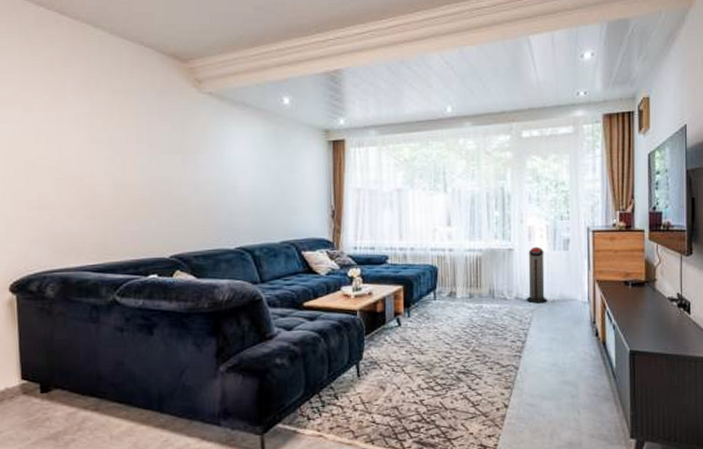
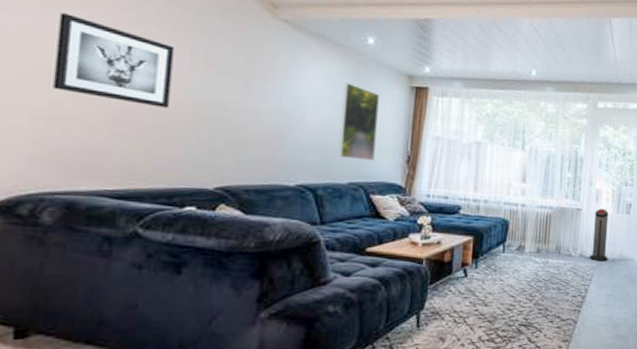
wall art: none [37,116,126,189] -> present [53,13,175,108]
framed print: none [267,145,302,219] -> present [339,82,379,161]

